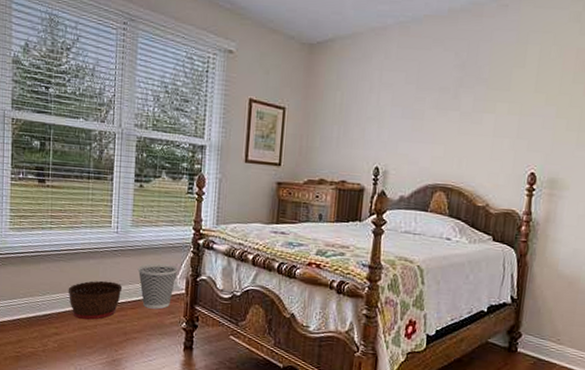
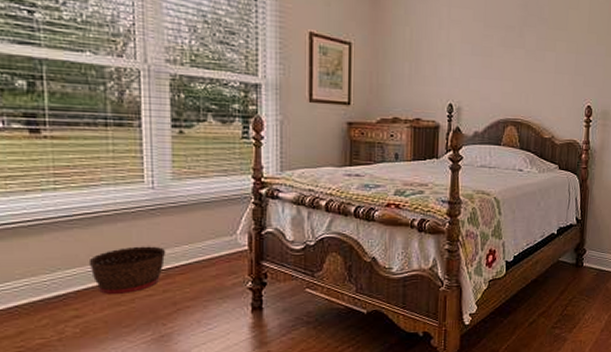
wastebasket: present [137,263,179,310] -> none [184,219,238,271]

